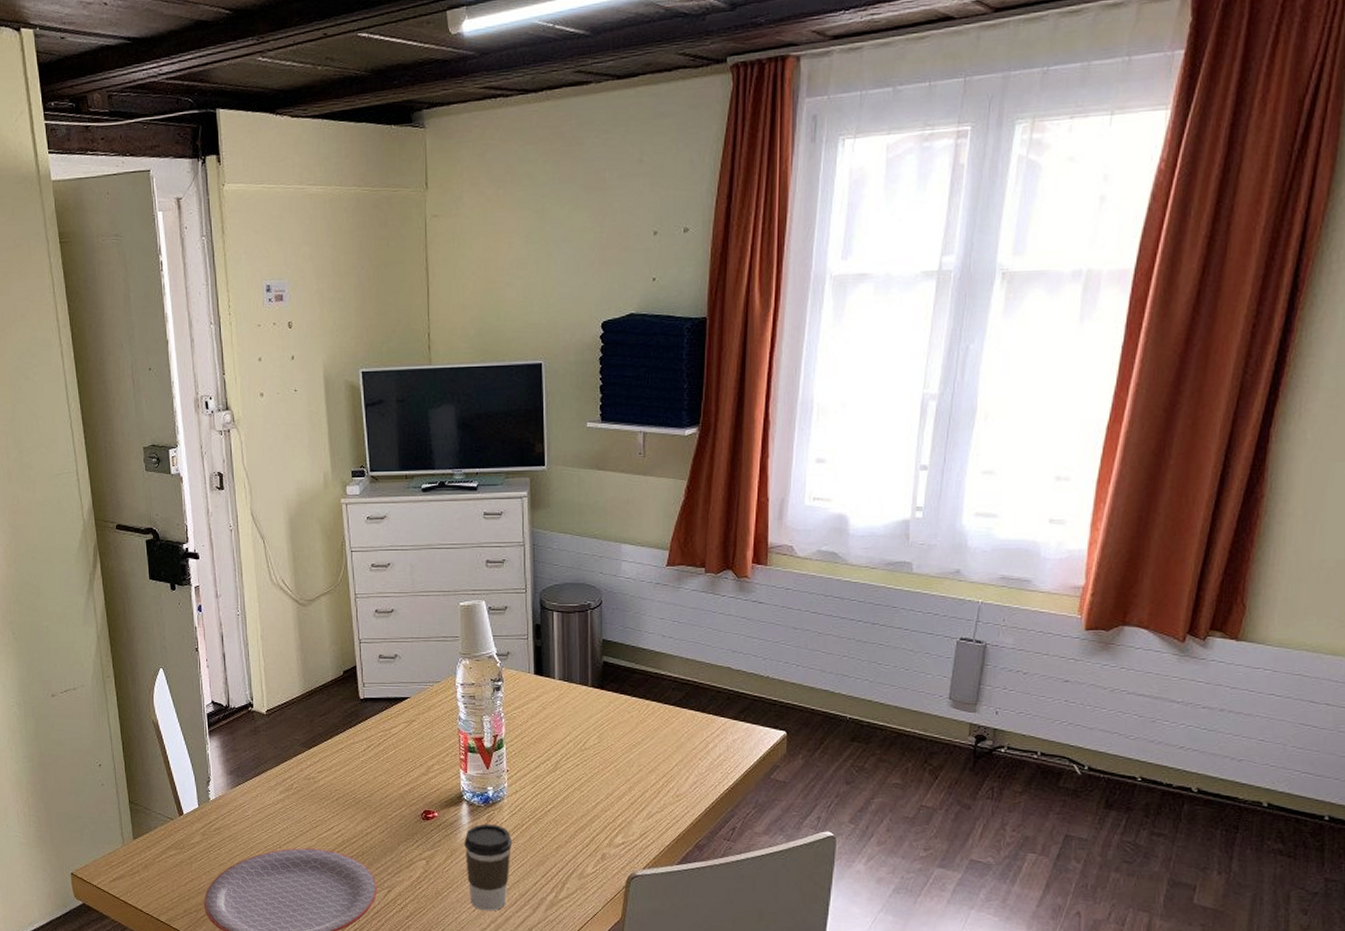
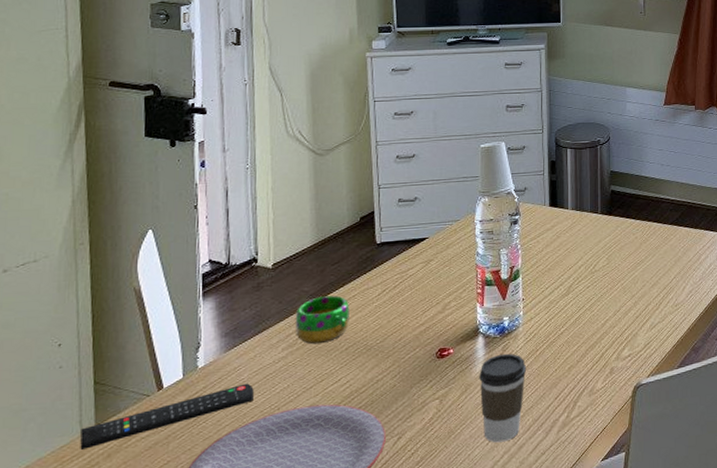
remote control: none [123,819,258,858] -> present [80,383,254,450]
mug: none [289,746,338,792] -> present [295,295,350,345]

